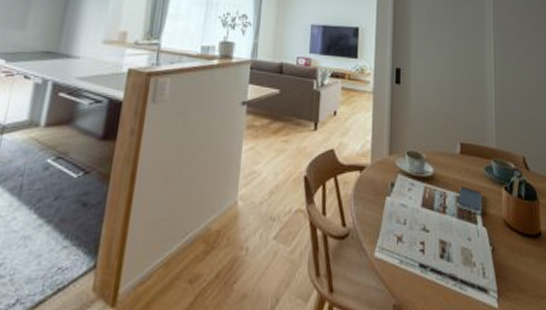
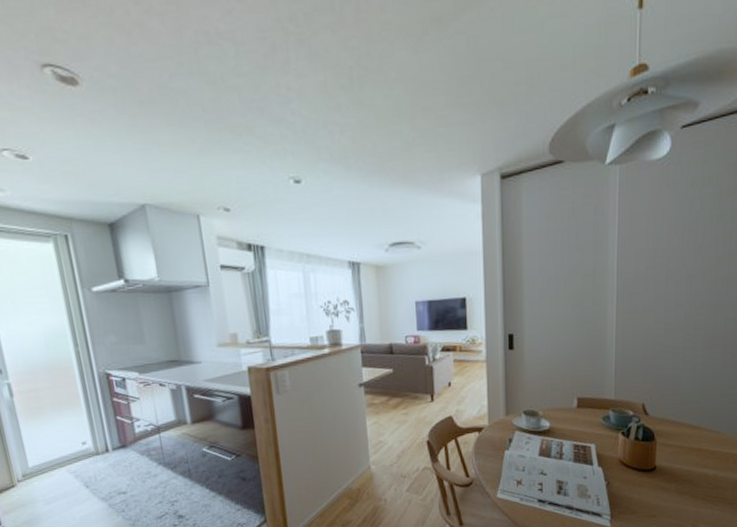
smartphone: present [457,186,483,215] -> none [573,435,599,458]

